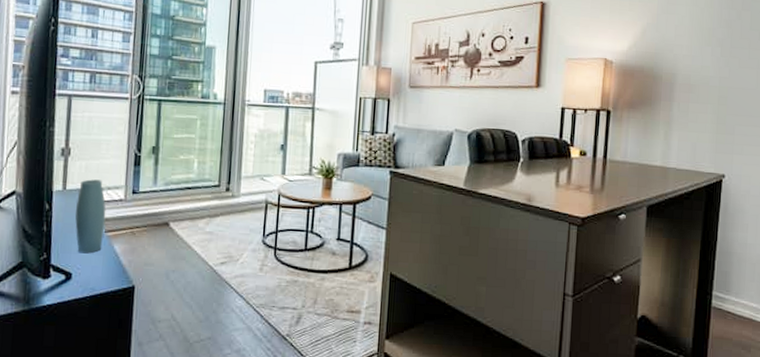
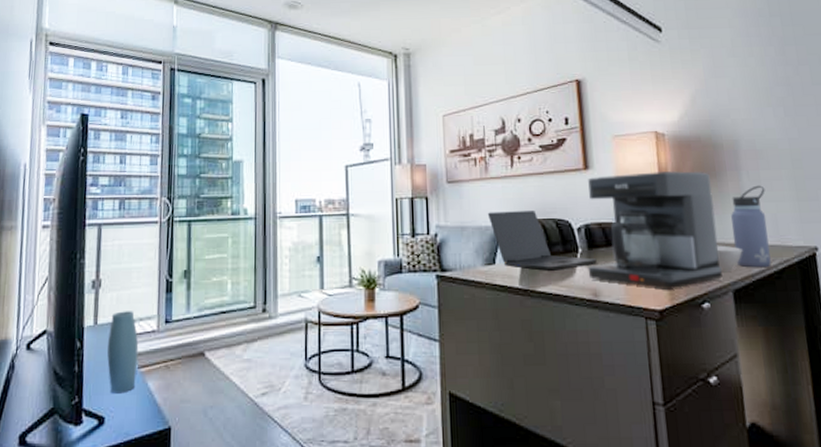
laptop: none [443,118,535,176] -> present [487,211,597,271]
coffee maker: none [525,95,646,200] -> present [587,170,723,288]
bowl: none [639,166,662,190] -> present [717,245,743,273]
water bottle: none [655,116,691,189] -> present [731,185,771,268]

